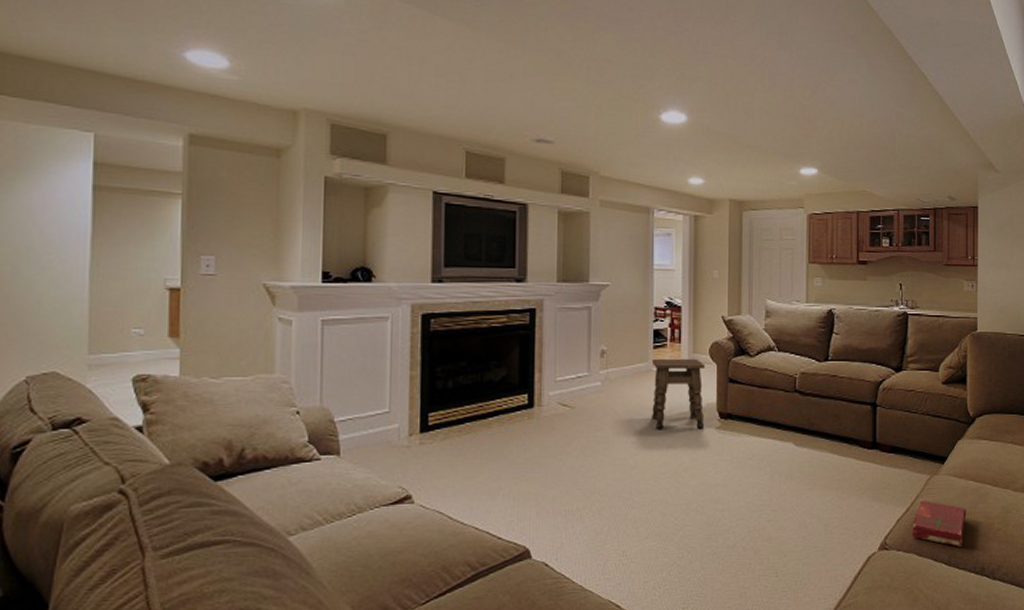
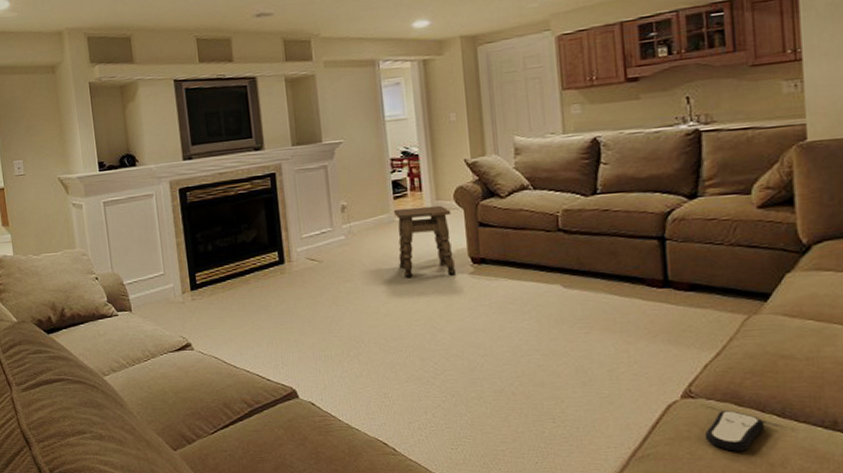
remote control: none [893,560,936,598] -> present [704,410,765,452]
book: present [912,500,966,547] -> none [725,344,805,397]

